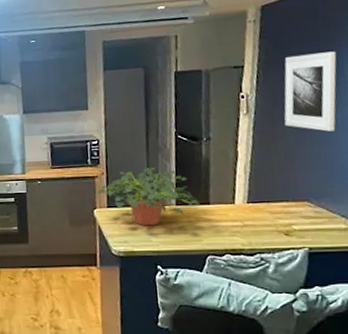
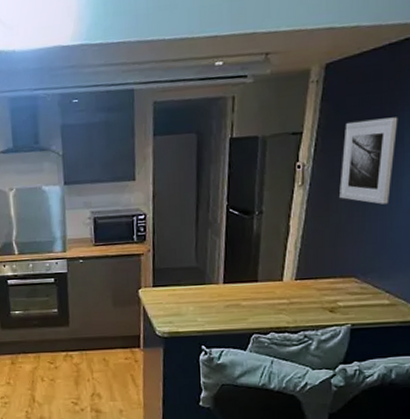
potted plant: present [98,167,200,226] -> none [143,243,248,306]

